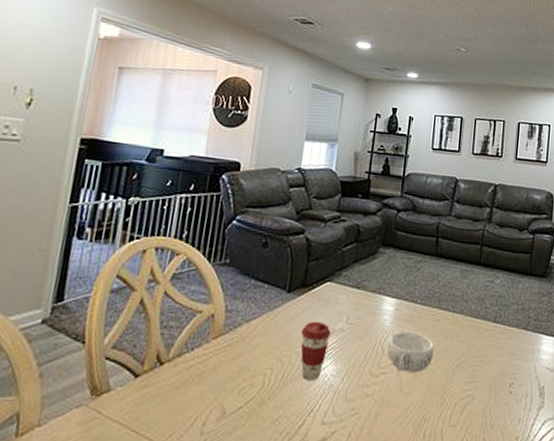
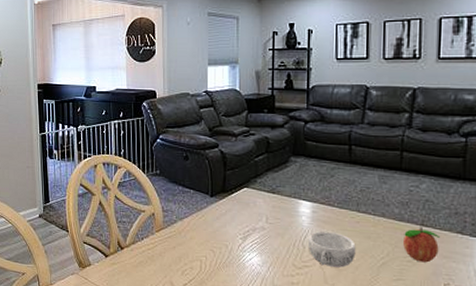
coffee cup: present [300,321,331,380] -> none [227,220,253,268]
fruit: none [477,323,509,362] -> present [403,227,441,263]

